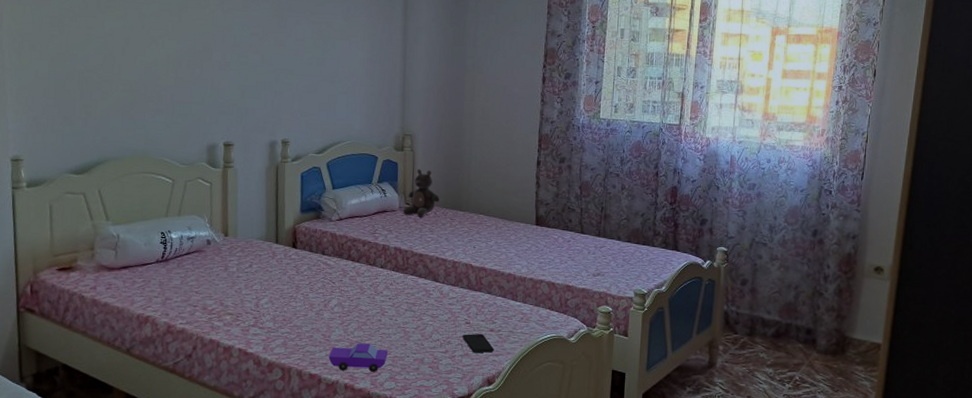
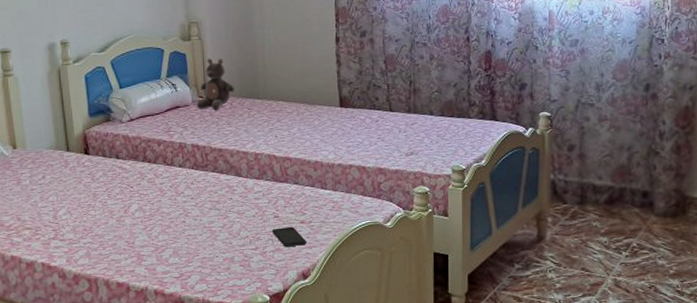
toy car: present [328,343,389,372] -> none [134,247,196,276]

